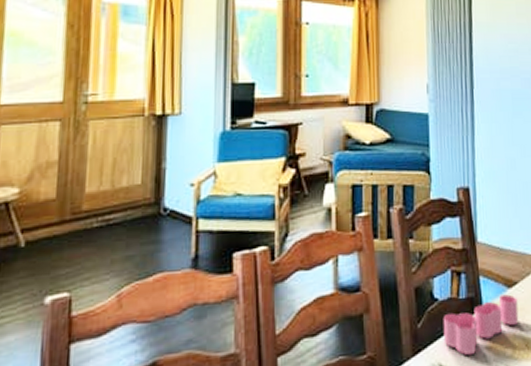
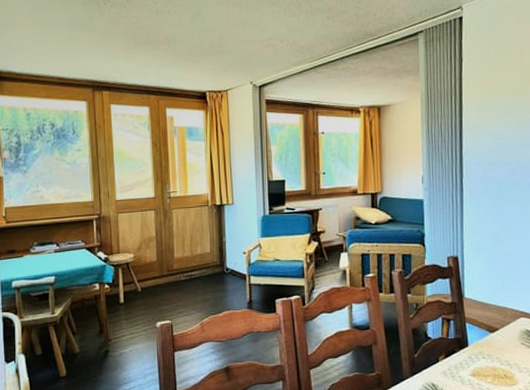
cup: present [443,294,519,355] -> none [435,337,499,378]

